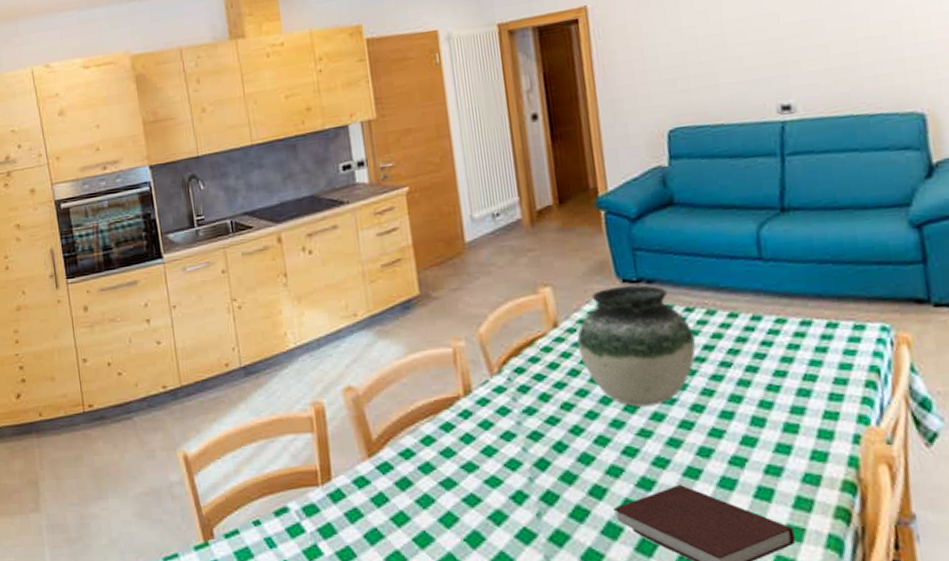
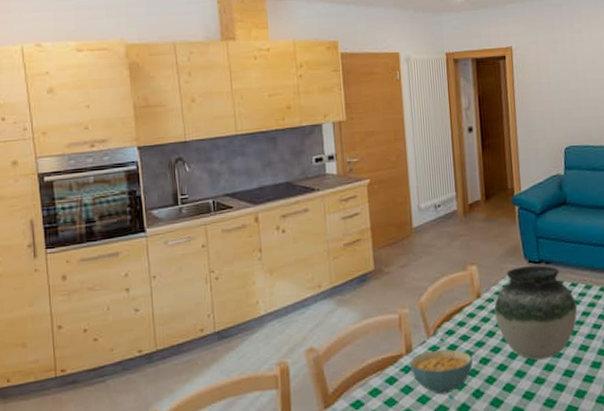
cereal bowl: none [470,391,552,446] -> present [410,349,473,395]

